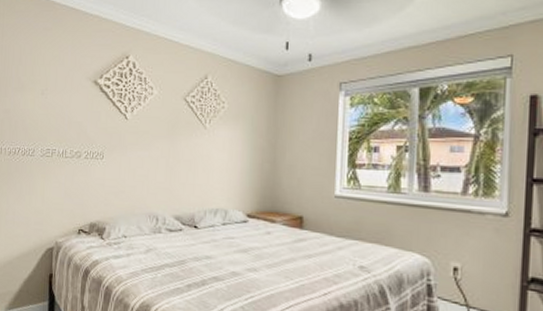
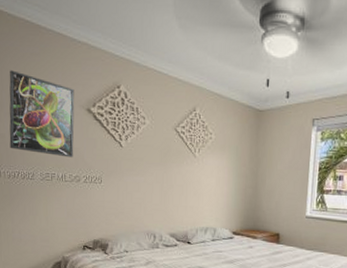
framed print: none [13,46,83,132] -> present [9,70,75,158]

